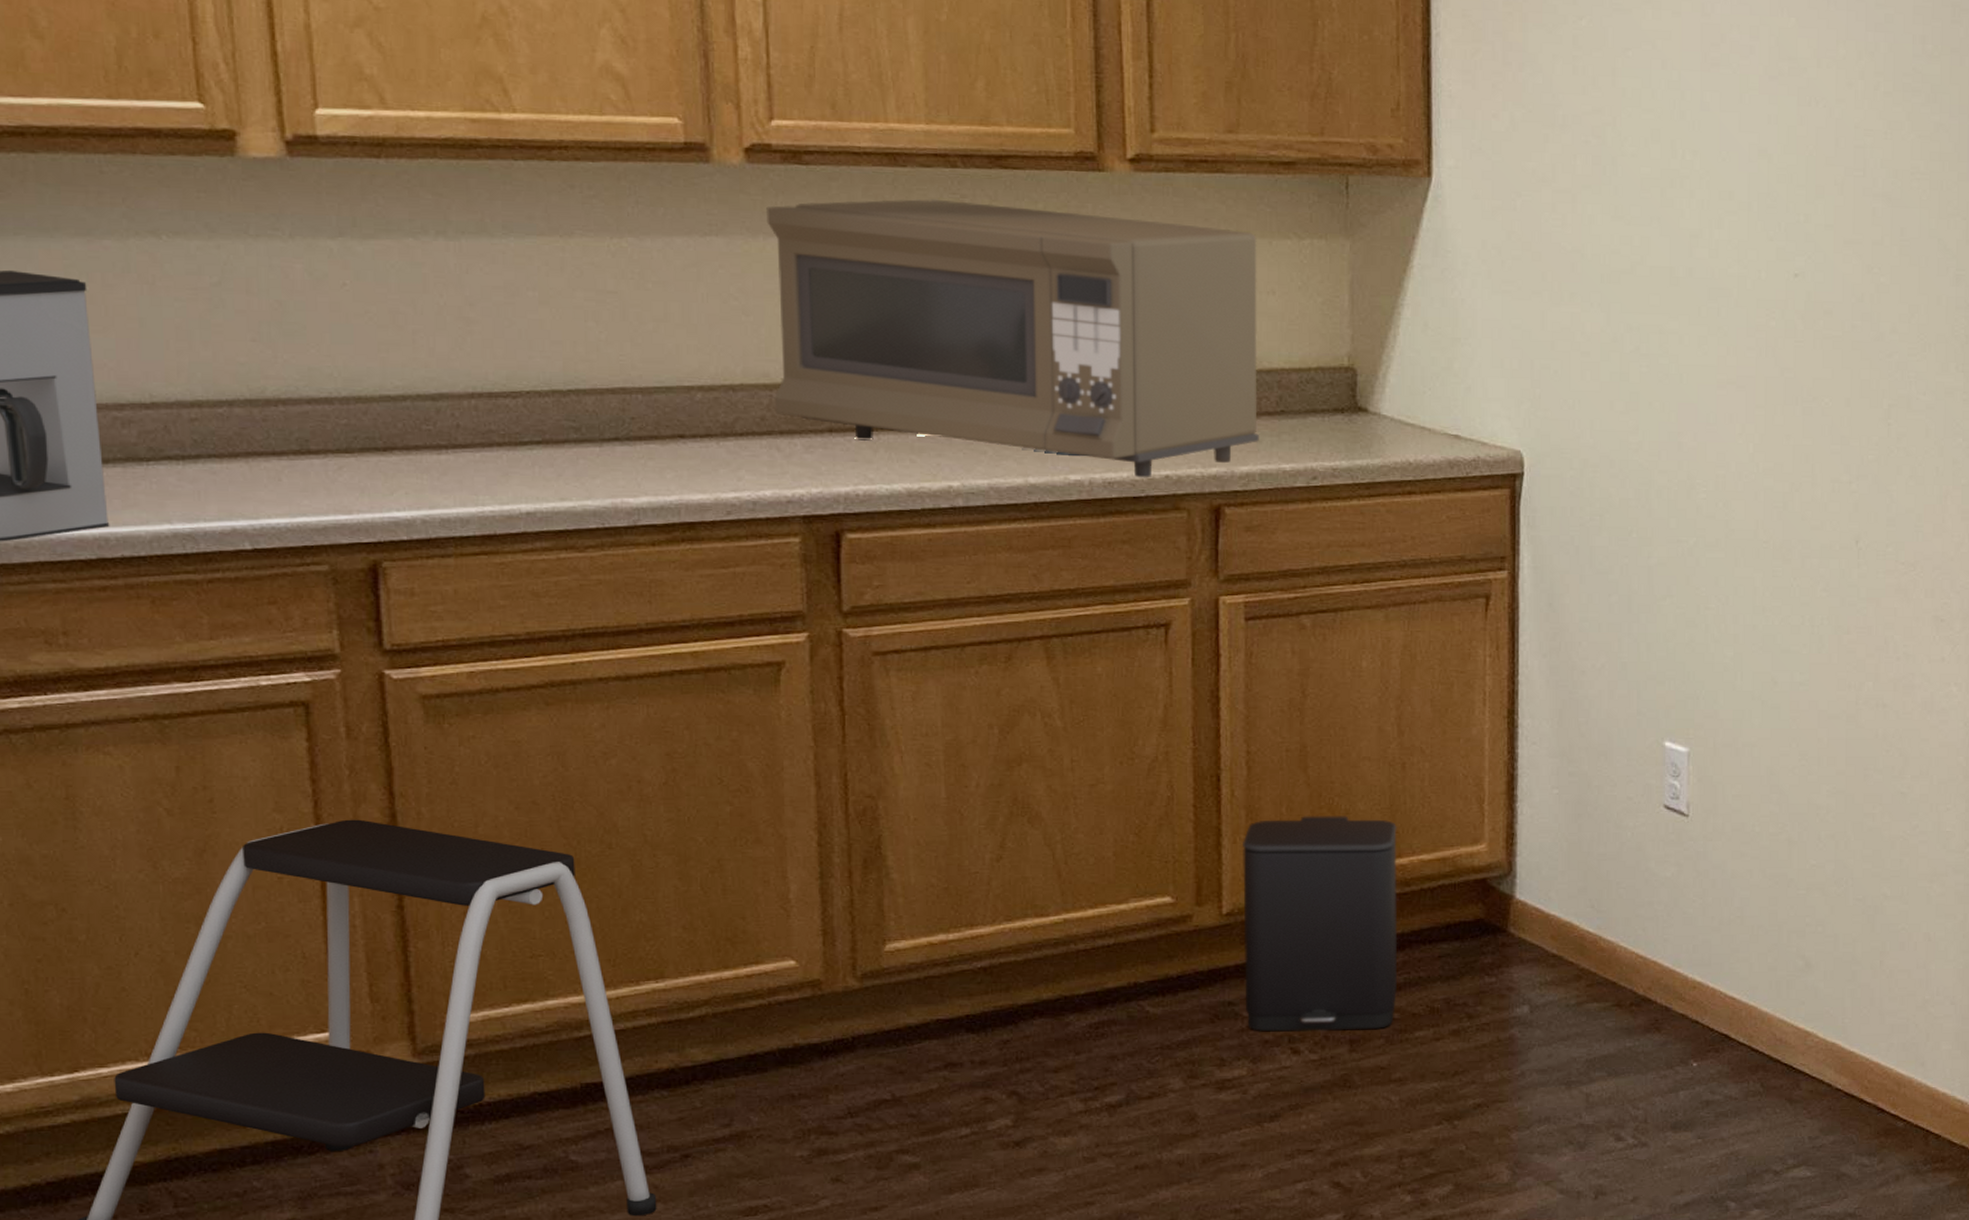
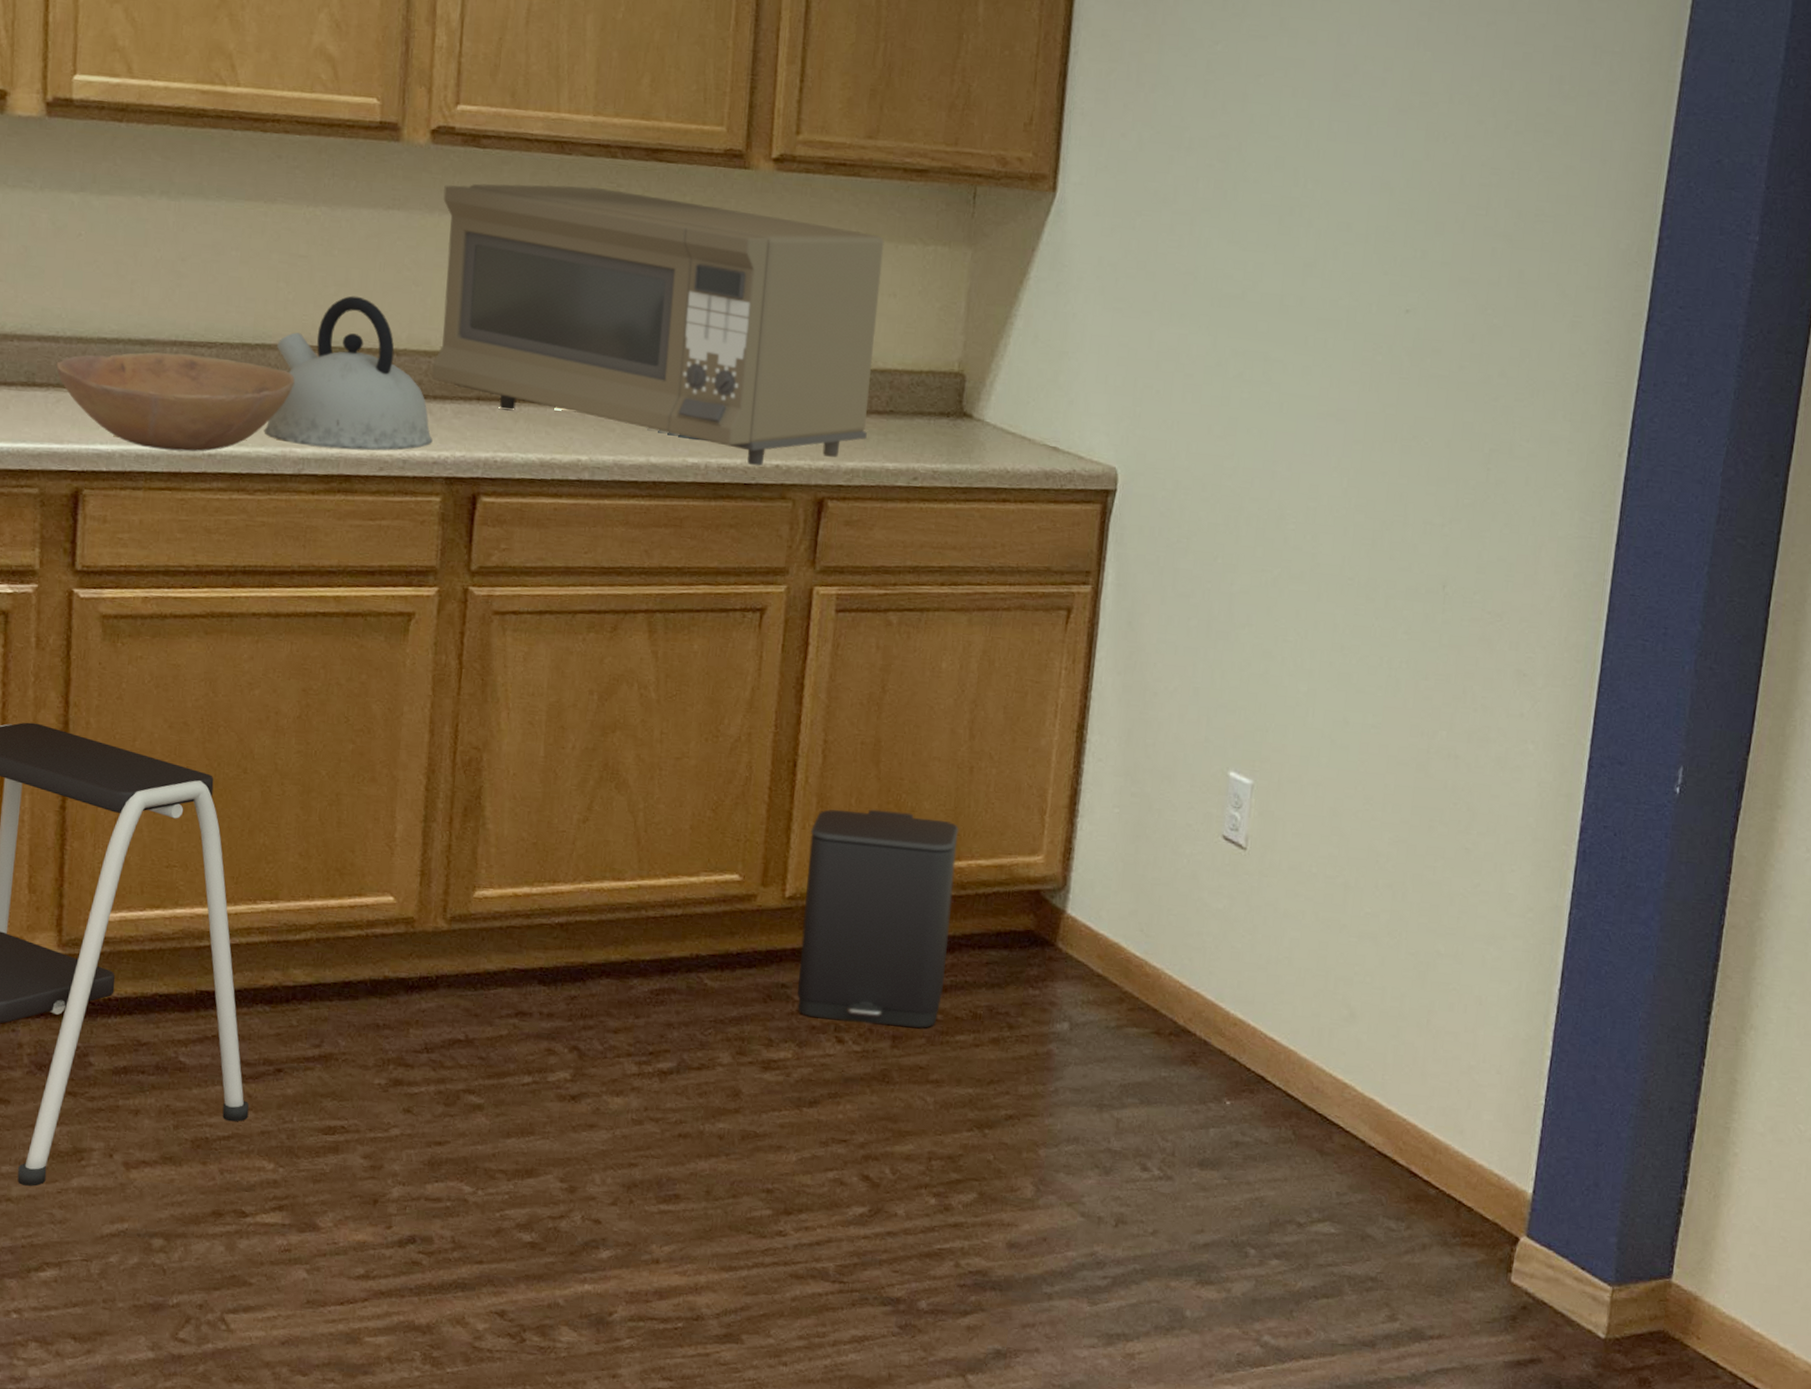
bowl: none [333,406,618,512] -> present [56,352,295,452]
kettle: none [588,331,784,496] -> present [263,295,433,451]

